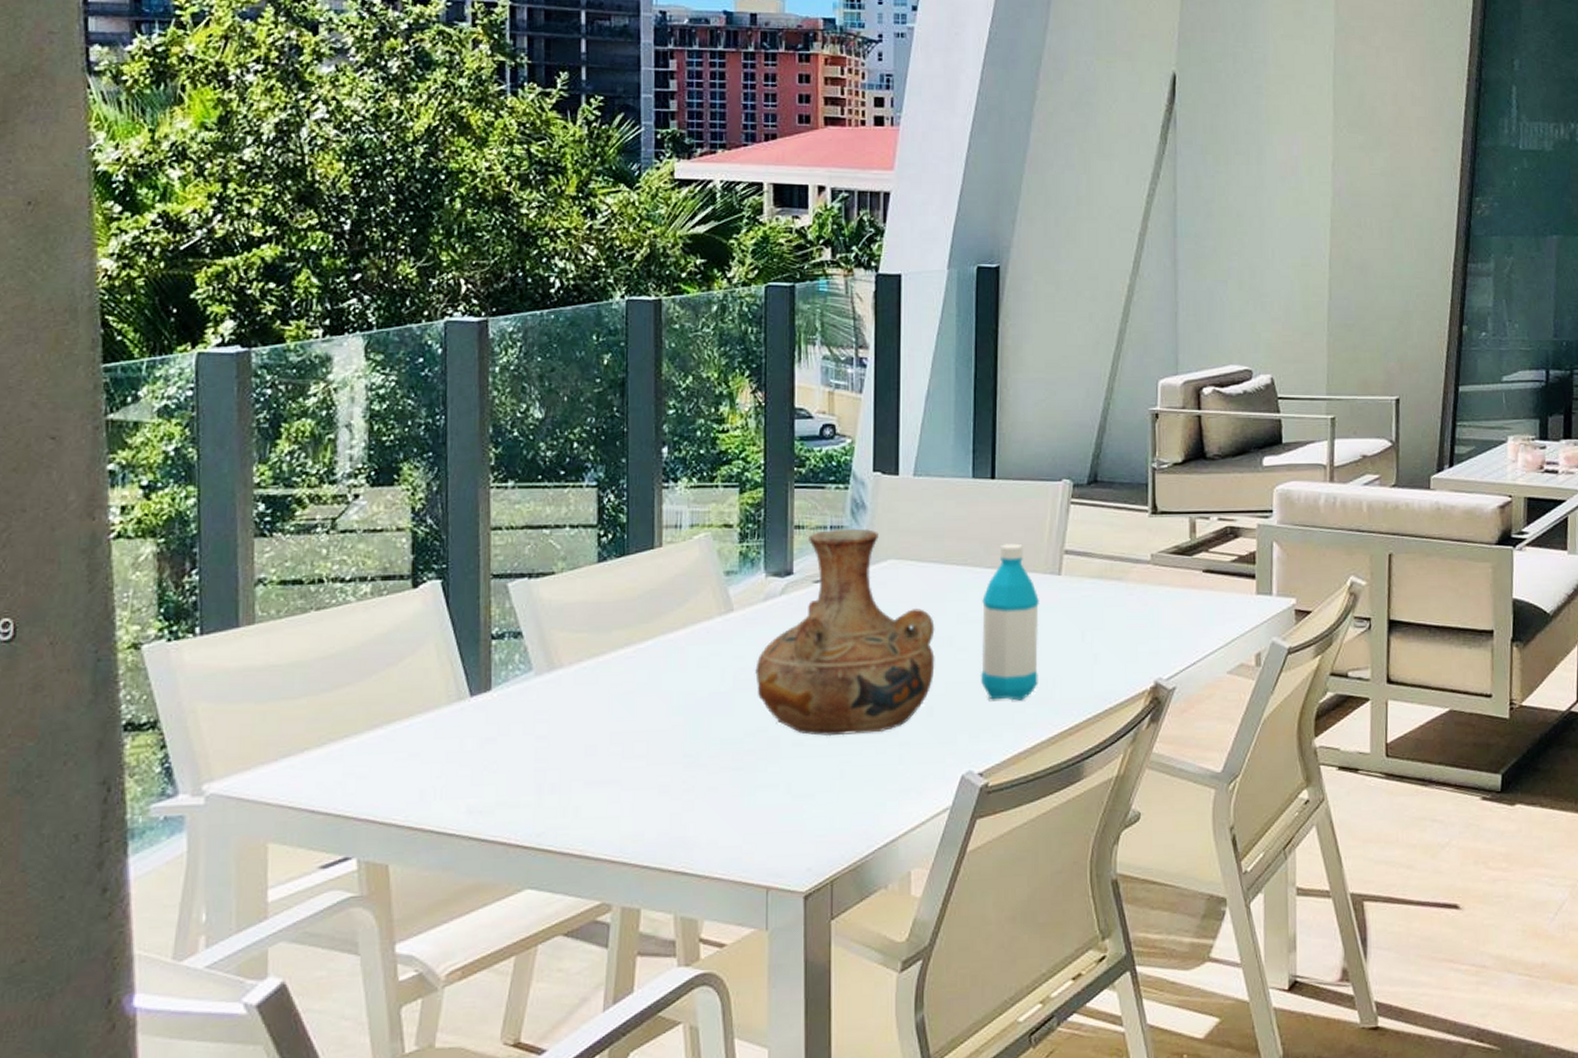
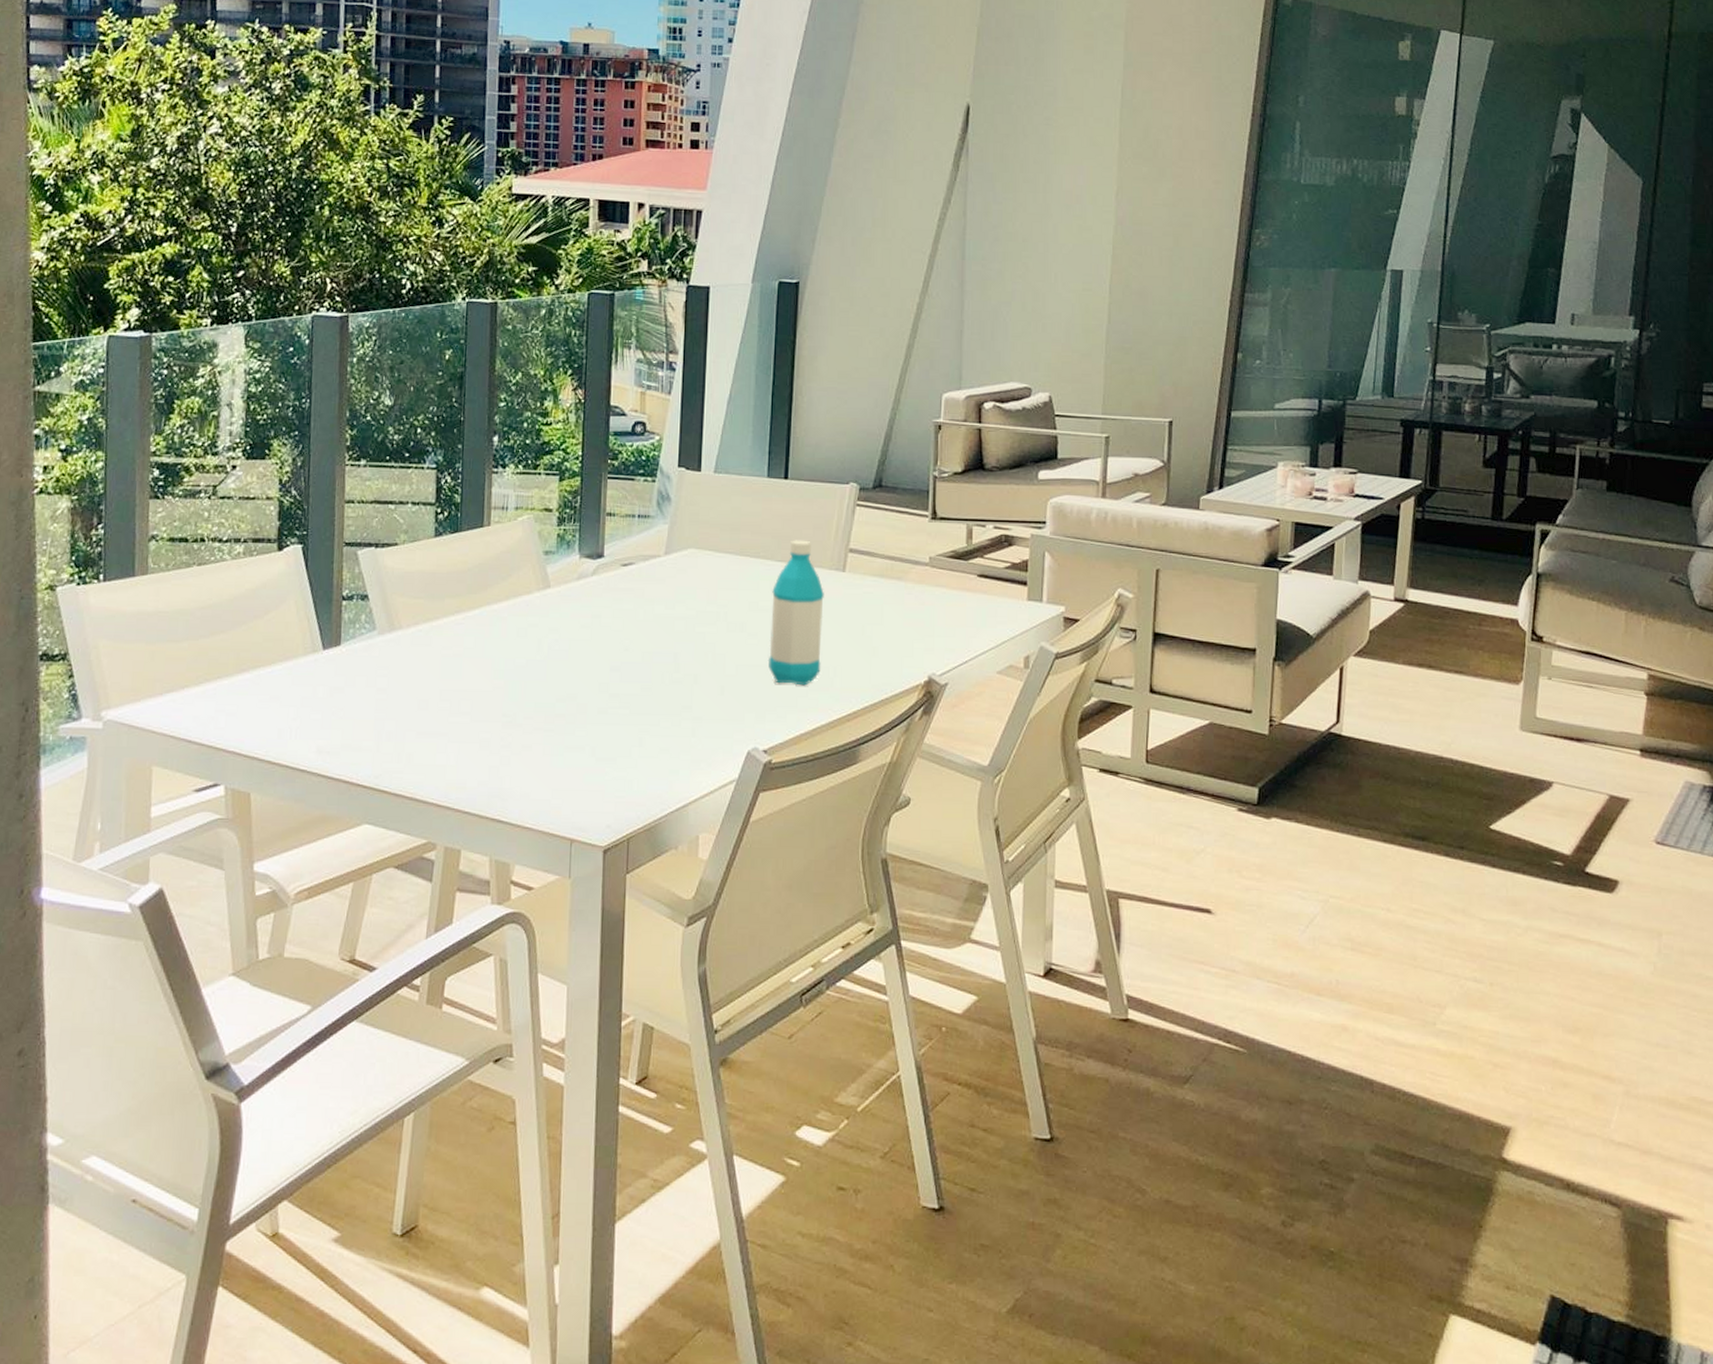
vase: present [755,528,935,737] -> none [567,518,729,707]

